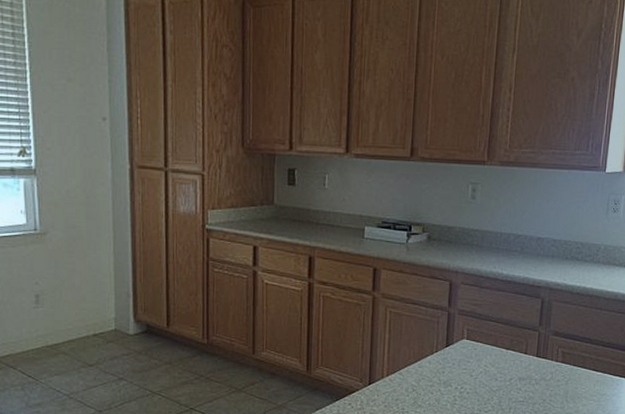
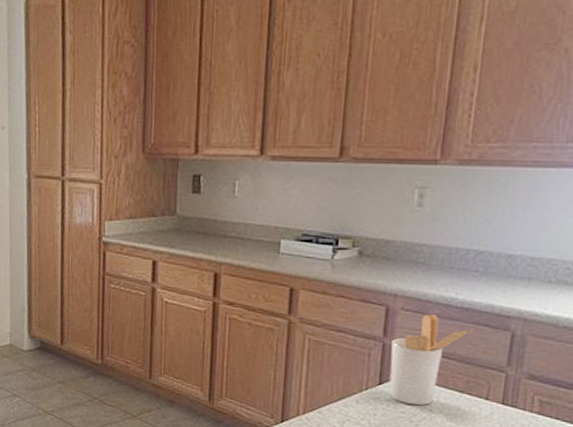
utensil holder: none [454,286,515,363] -> present [389,313,474,406]

